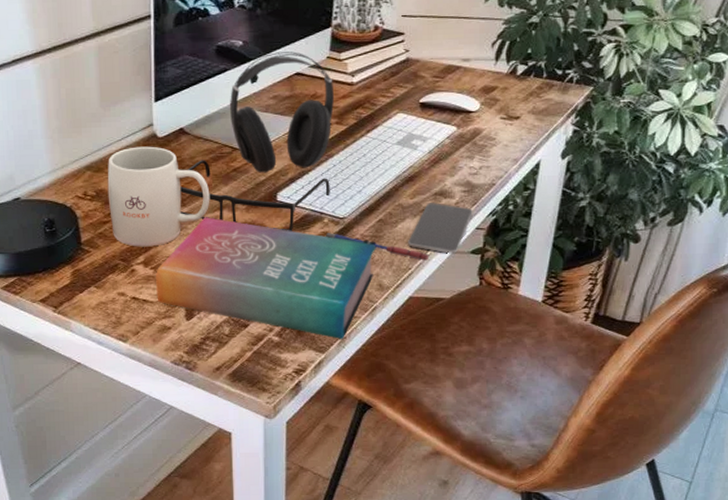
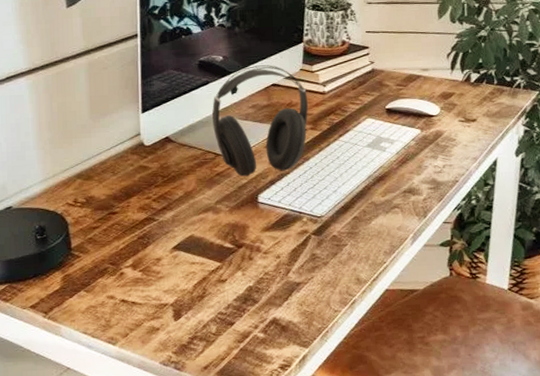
mug: present [107,146,210,247] -> none [96,154,196,251]
book: present [156,217,377,339] -> none [144,219,353,333]
glasses: present [180,160,330,231] -> none [166,165,308,231]
pen: present [326,233,430,261] -> none [305,231,403,255]
smartphone: present [408,203,473,254] -> none [382,199,440,247]

